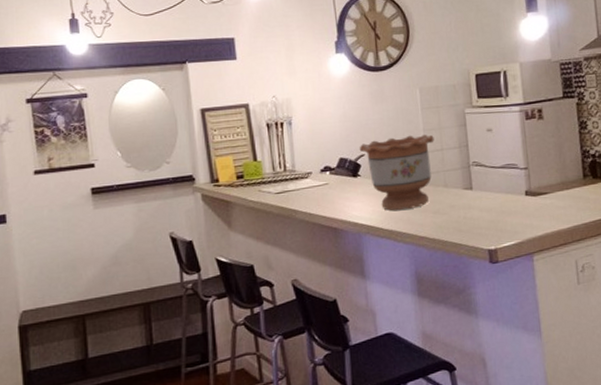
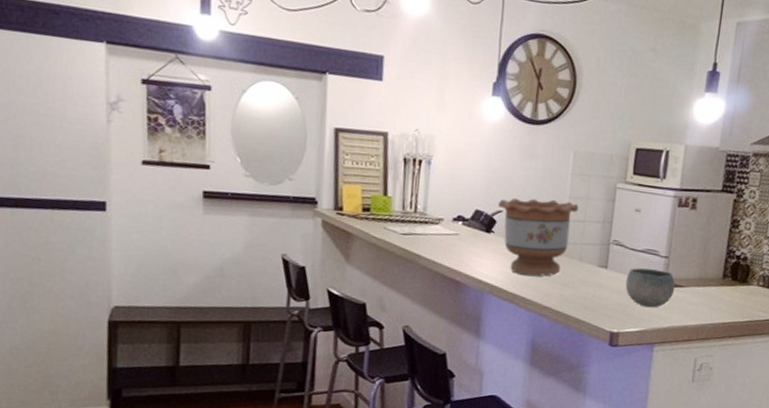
bowl: none [492,181,541,220] -> present [625,268,676,308]

